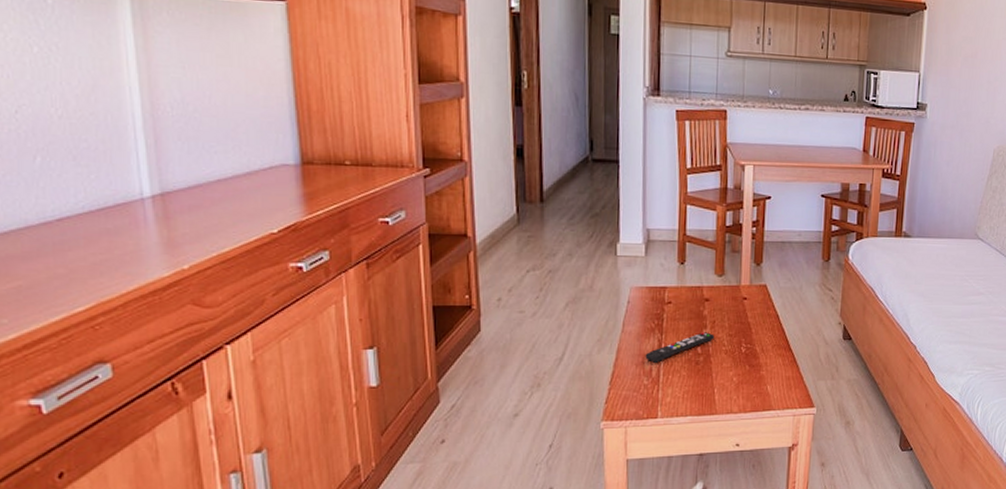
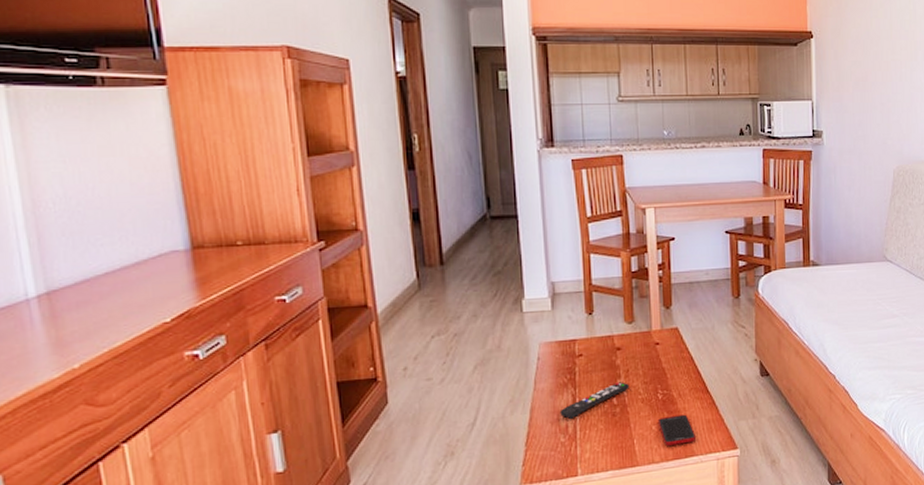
cell phone: none [739,369,774,398] -> present [657,414,695,446]

